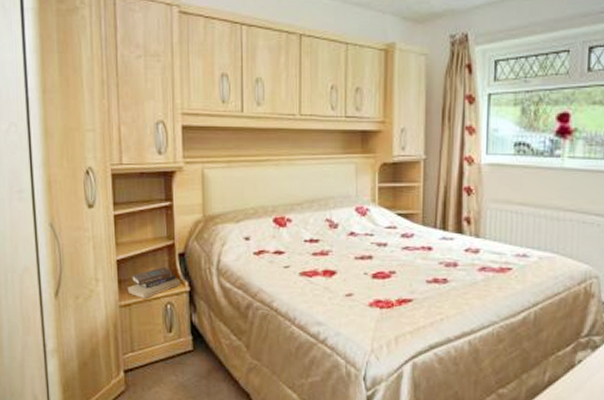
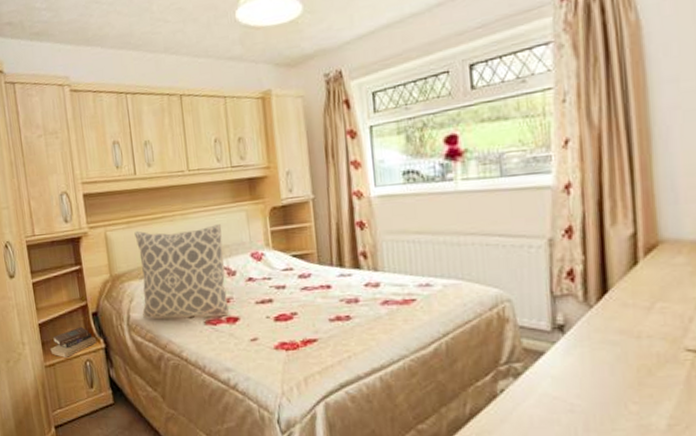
pillow: none [235,171,329,268] -> present [134,224,229,318]

